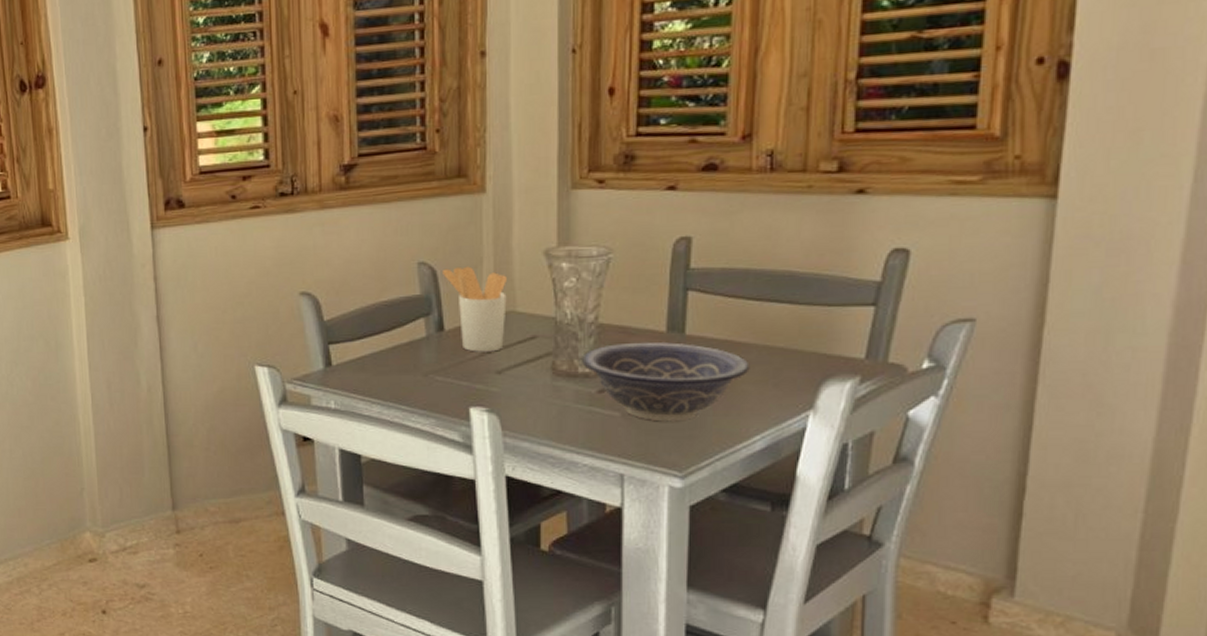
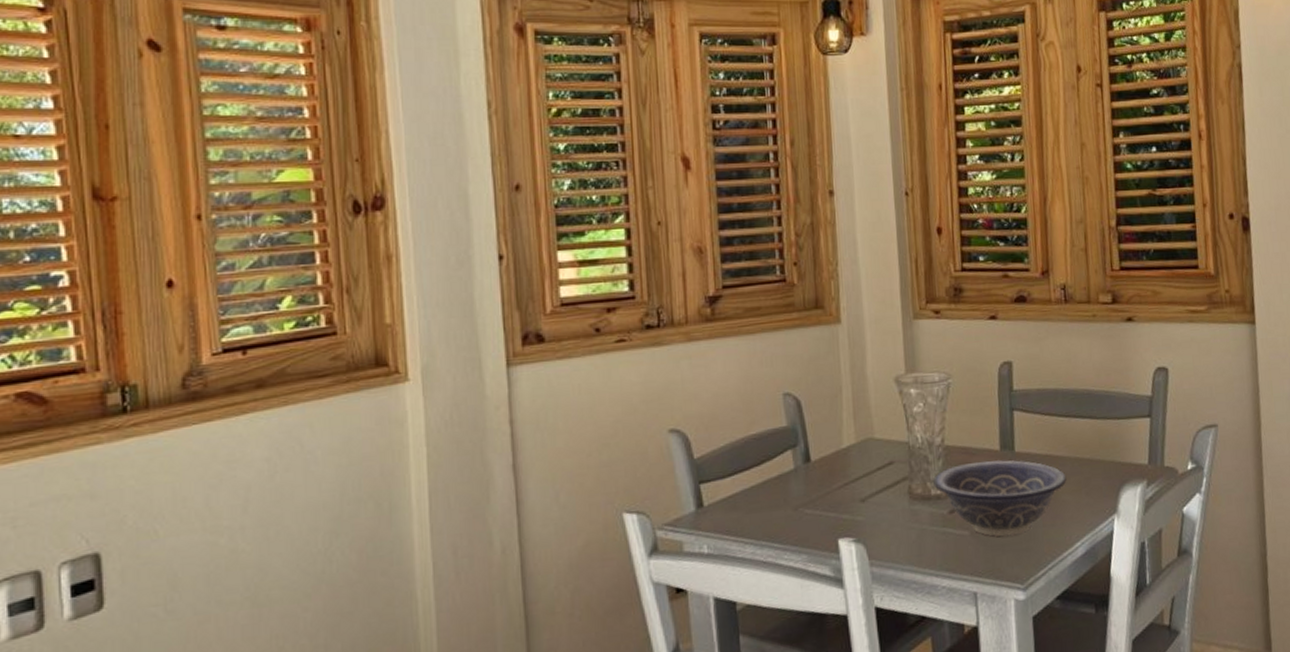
utensil holder: present [443,266,507,352] -> none [806,395,866,482]

